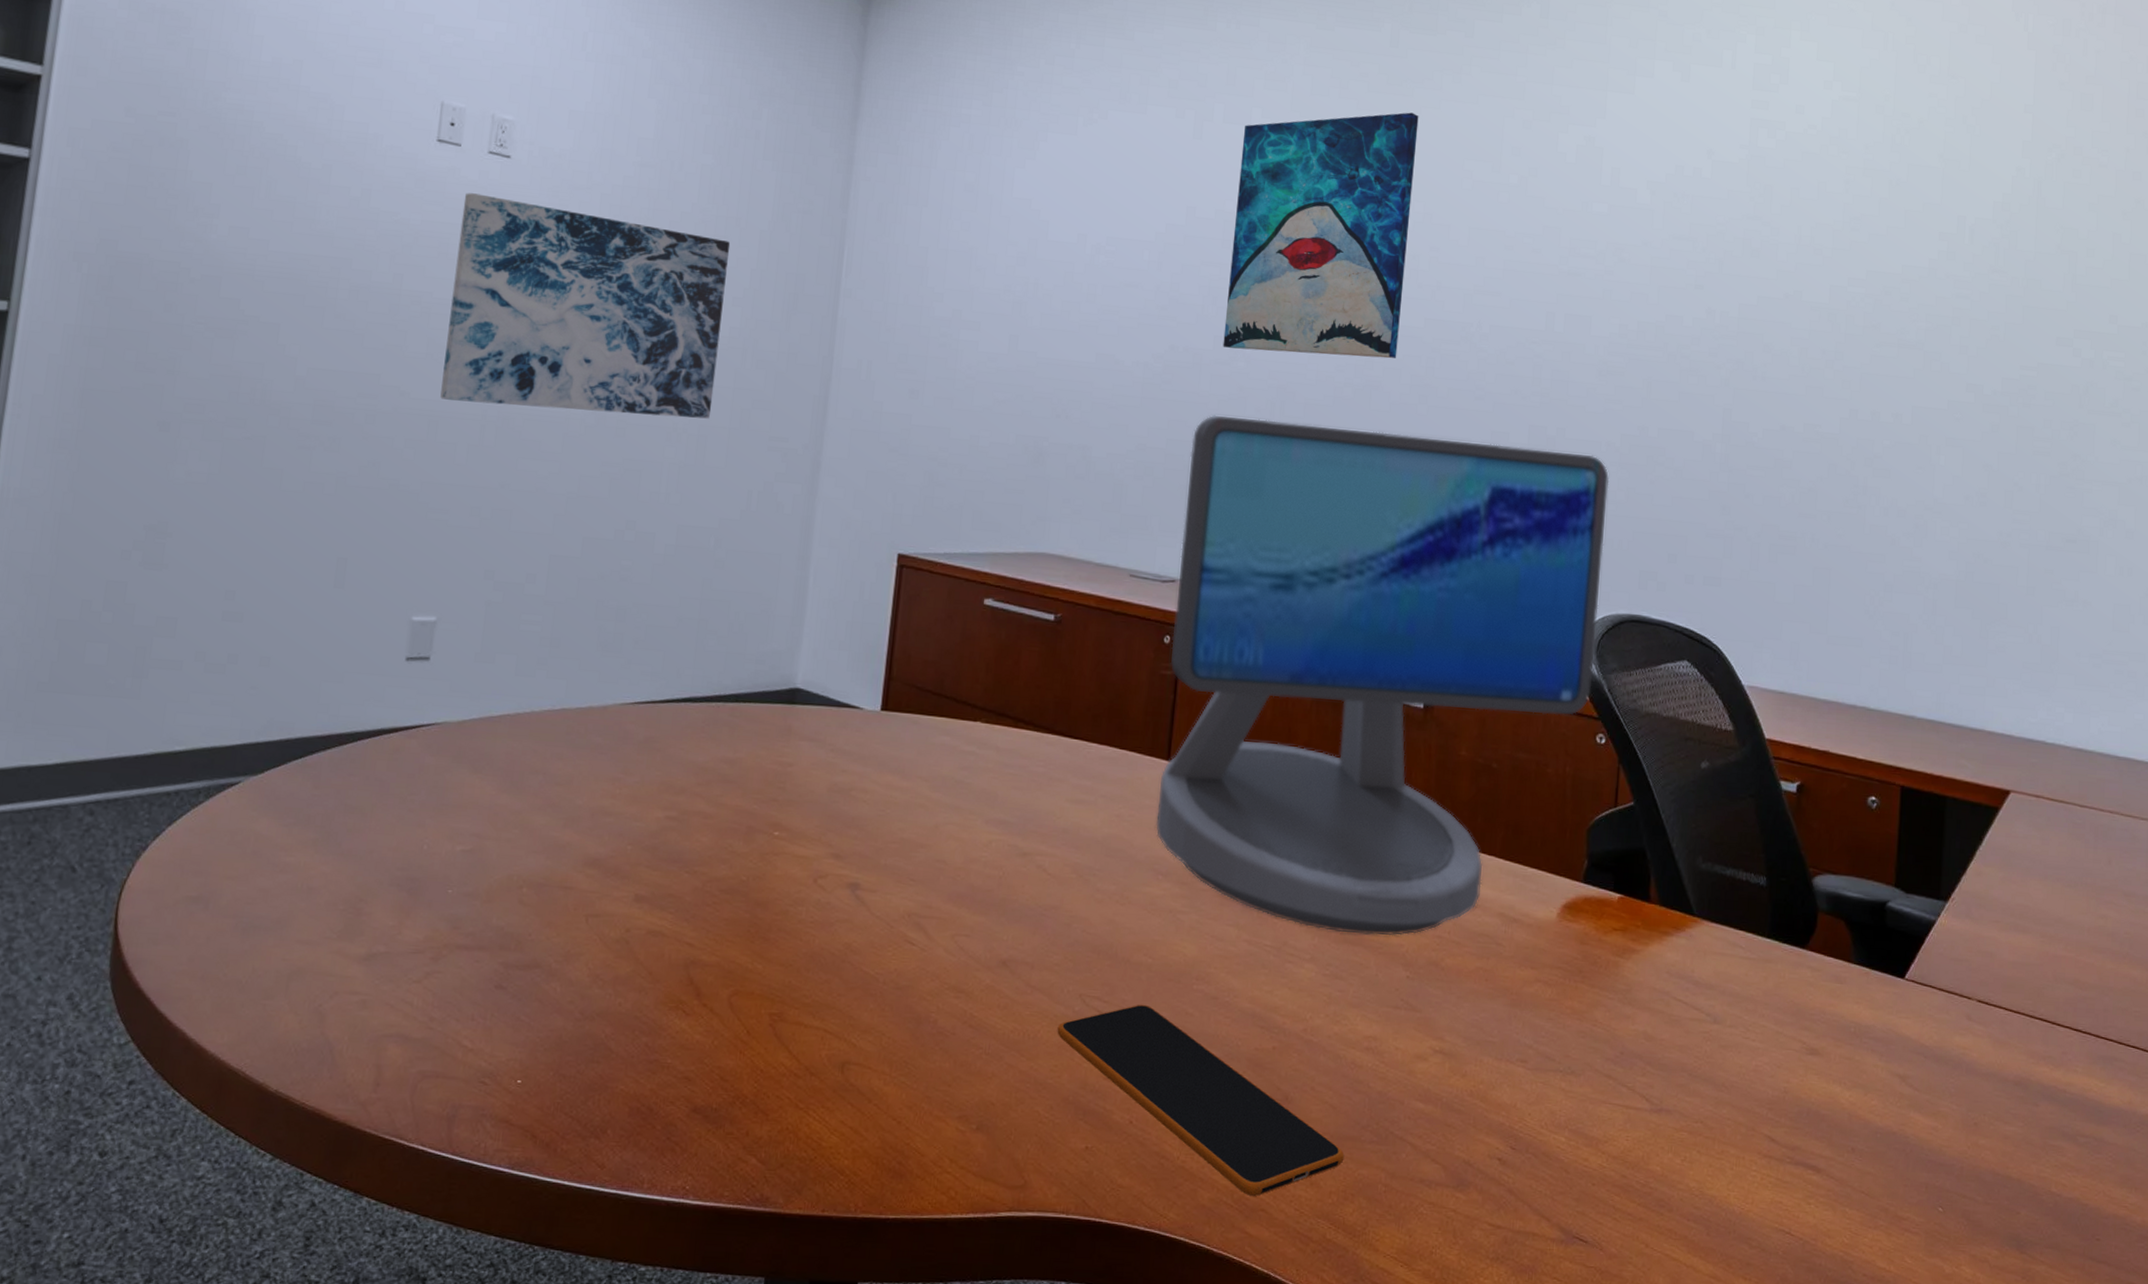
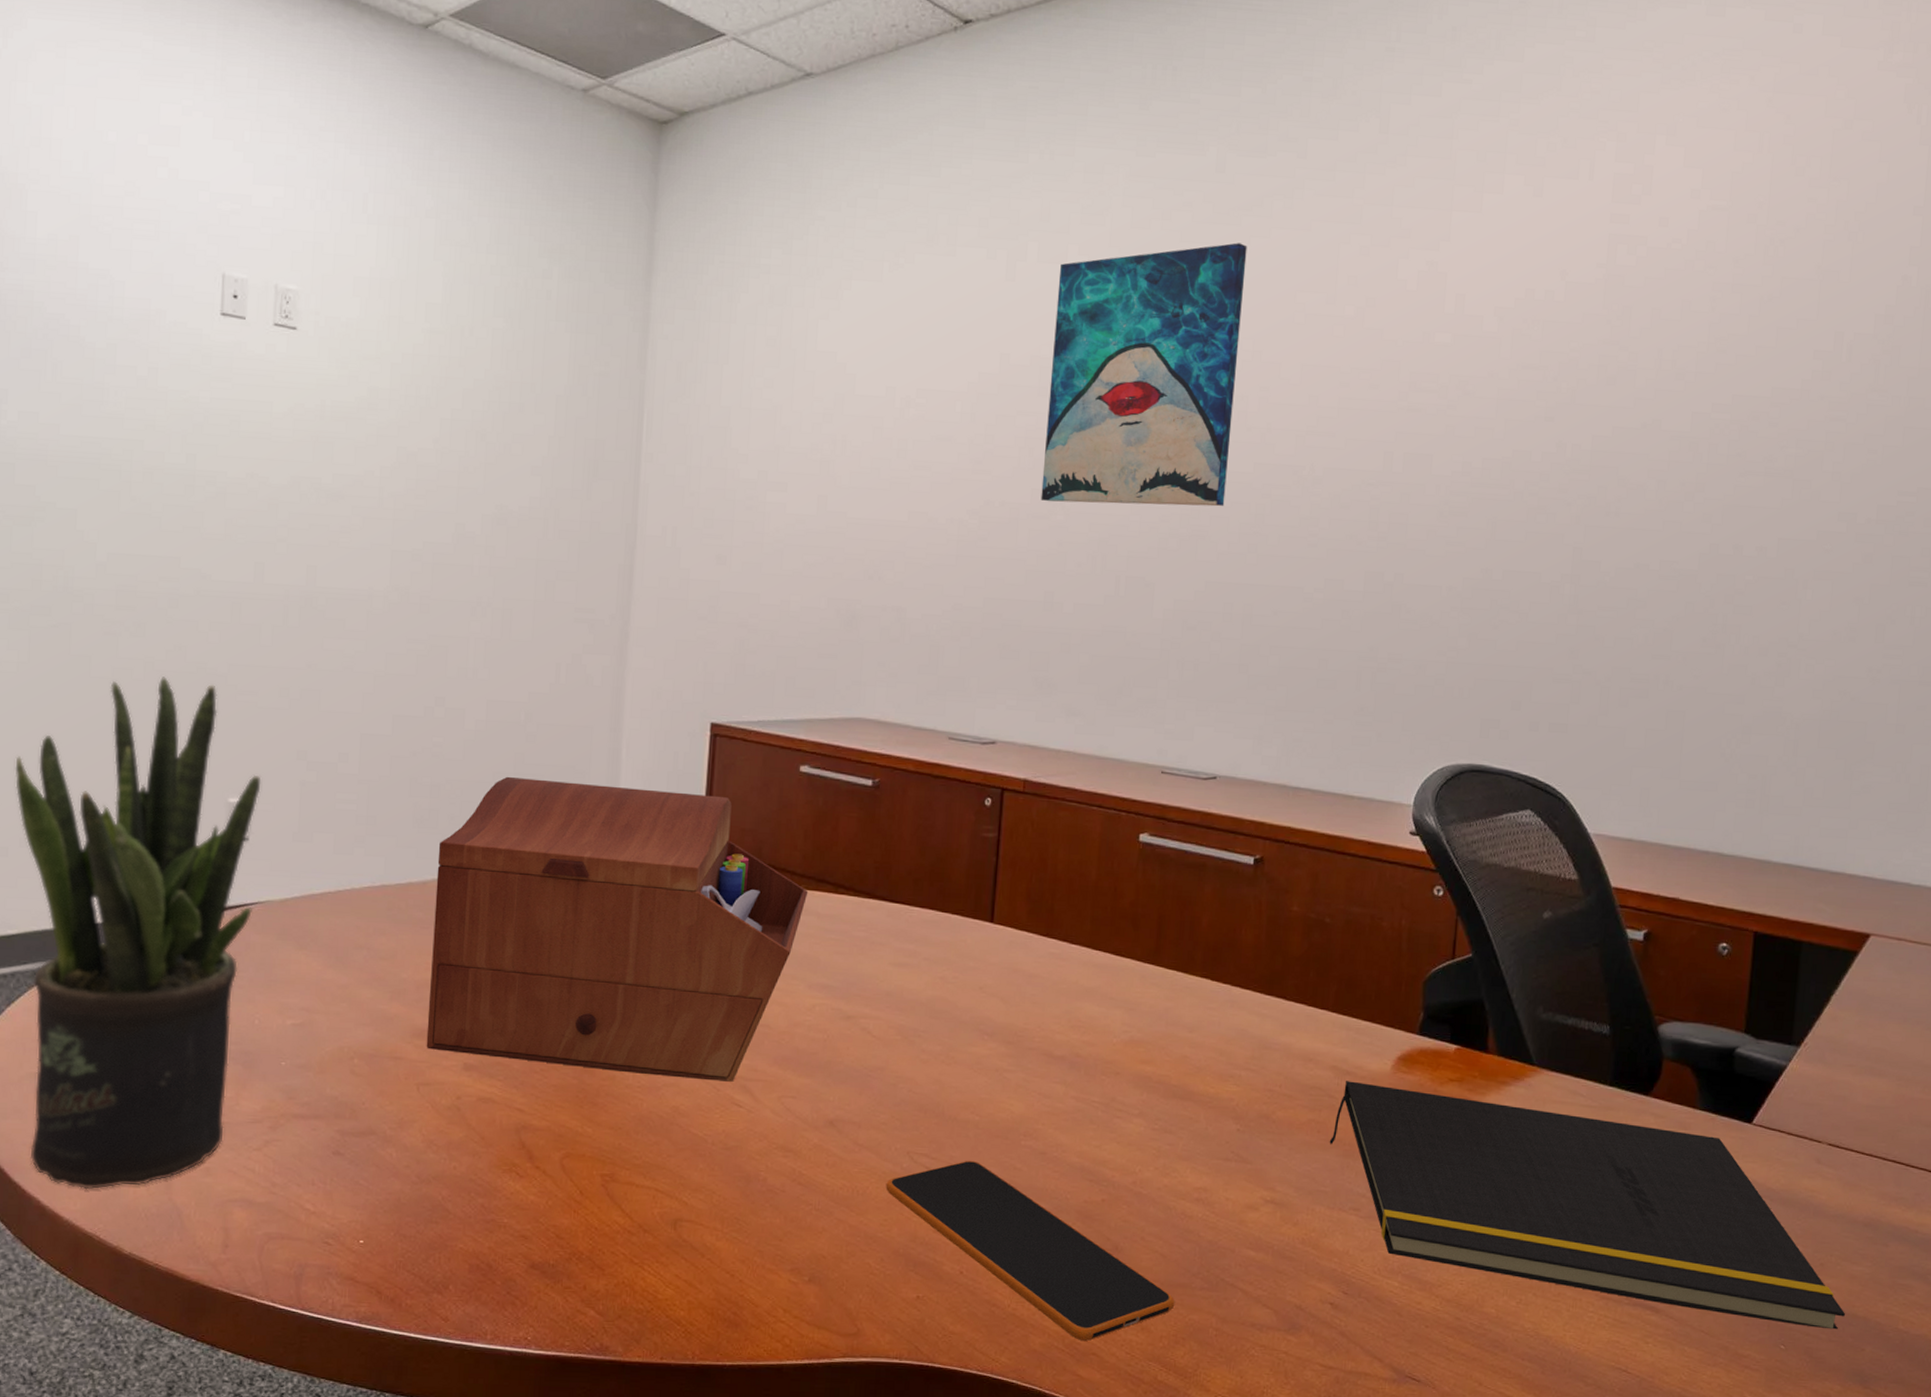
potted plant: none [178,492,447,1022] -> present [15,676,261,1190]
wall art: present [440,193,731,419] -> none [242,367,527,592]
sewing box: none [597,601,989,919] -> present [426,776,808,1082]
computer monitor: present [1155,415,1609,936] -> none [980,571,1449,1091]
notepad: none [1497,928,2000,1192] -> present [1329,1081,1845,1330]

